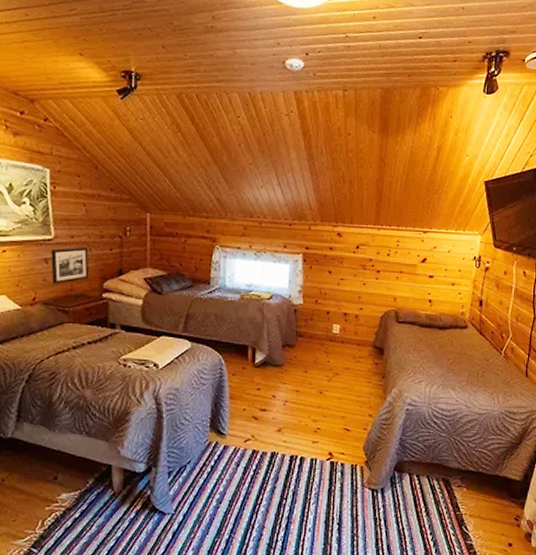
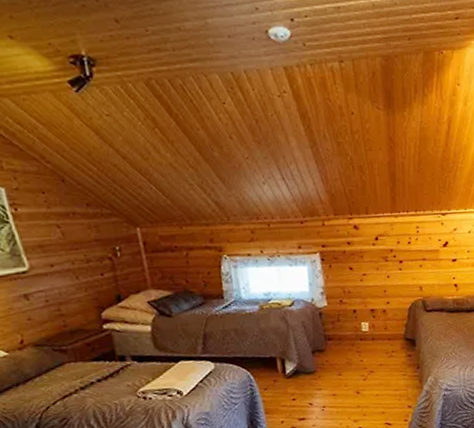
picture frame: present [51,247,89,284] -> none [29,275,83,322]

